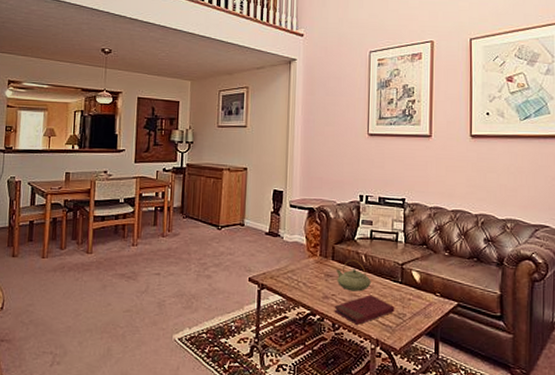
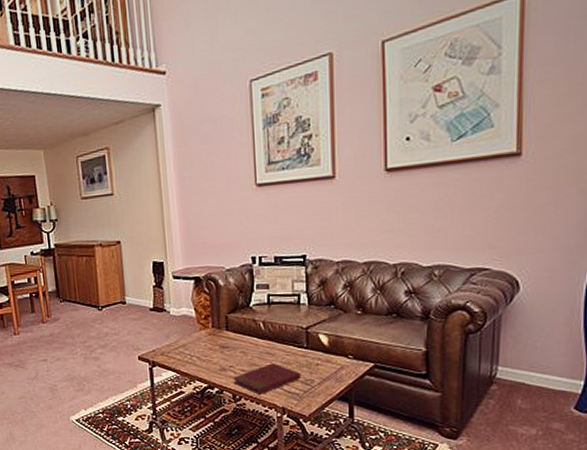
teapot: present [336,260,371,292] -> none [232,328,272,361]

